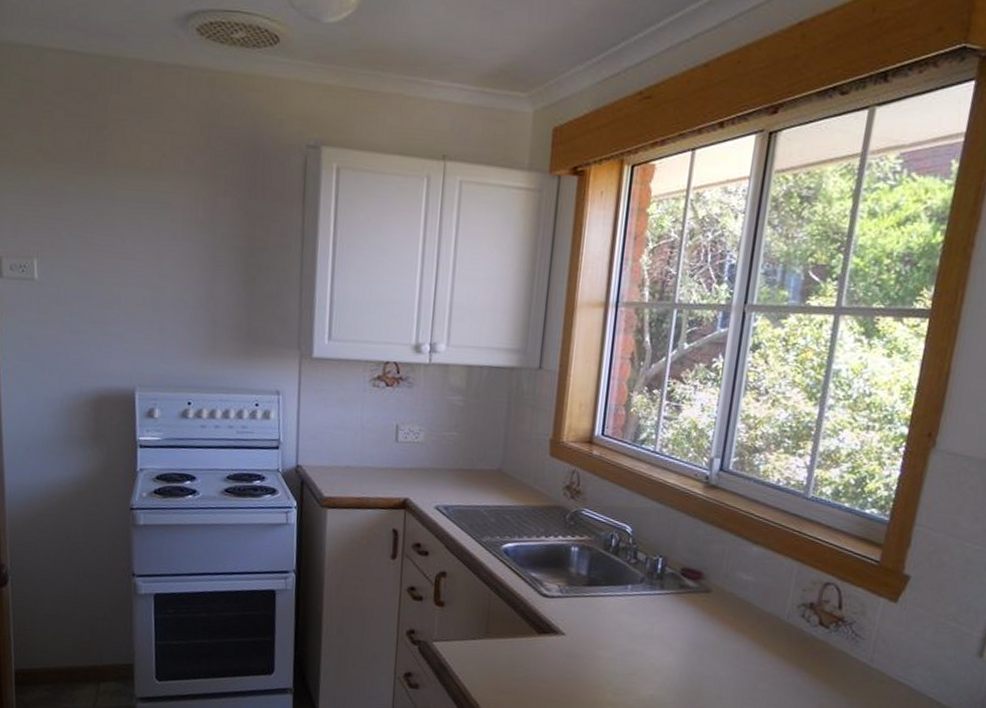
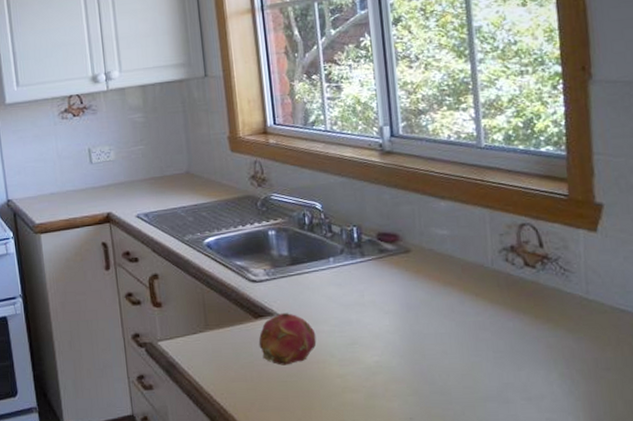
fruit: none [536,633,597,686] -> present [258,313,317,366]

